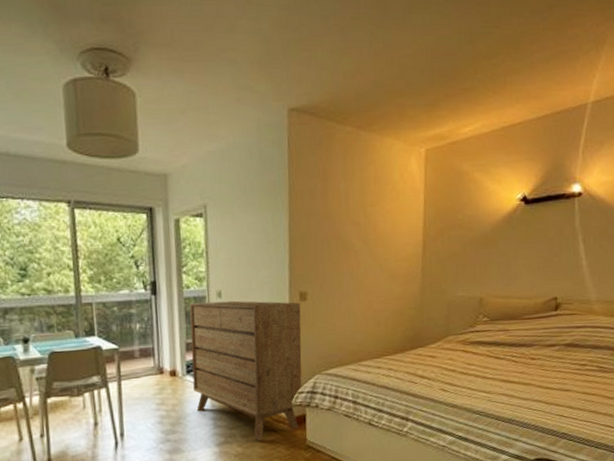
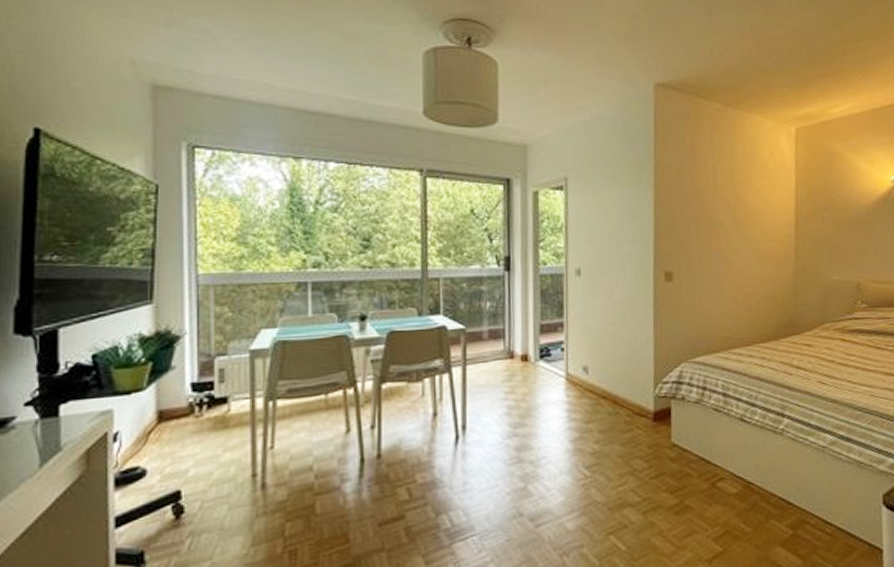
dresser: present [189,300,302,441] -> none [545,279,667,437]

